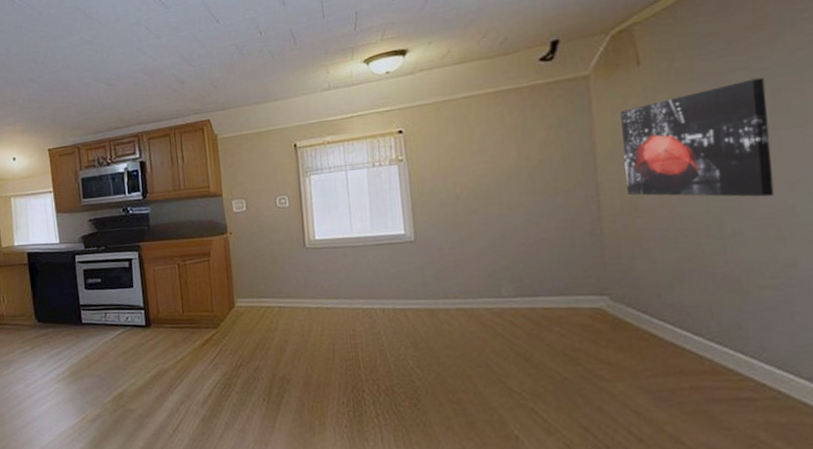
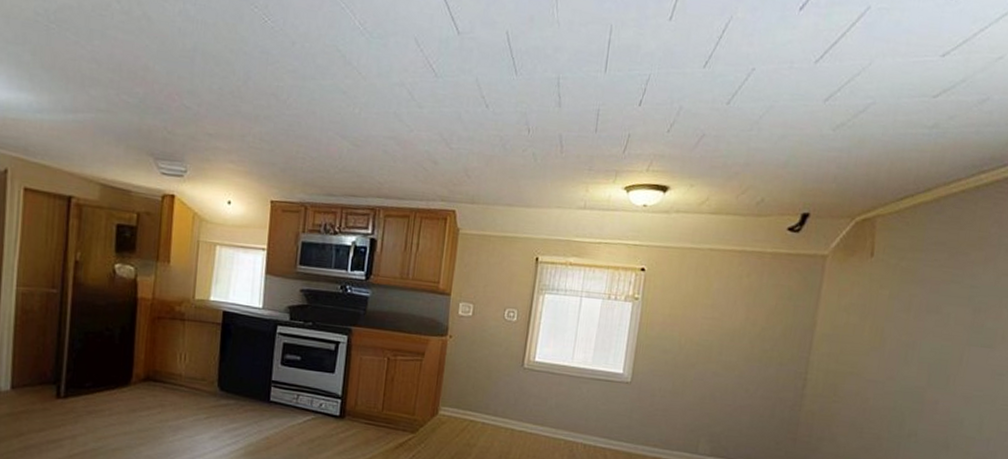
wall art: present [620,77,775,197] -> none [832,293,971,406]

